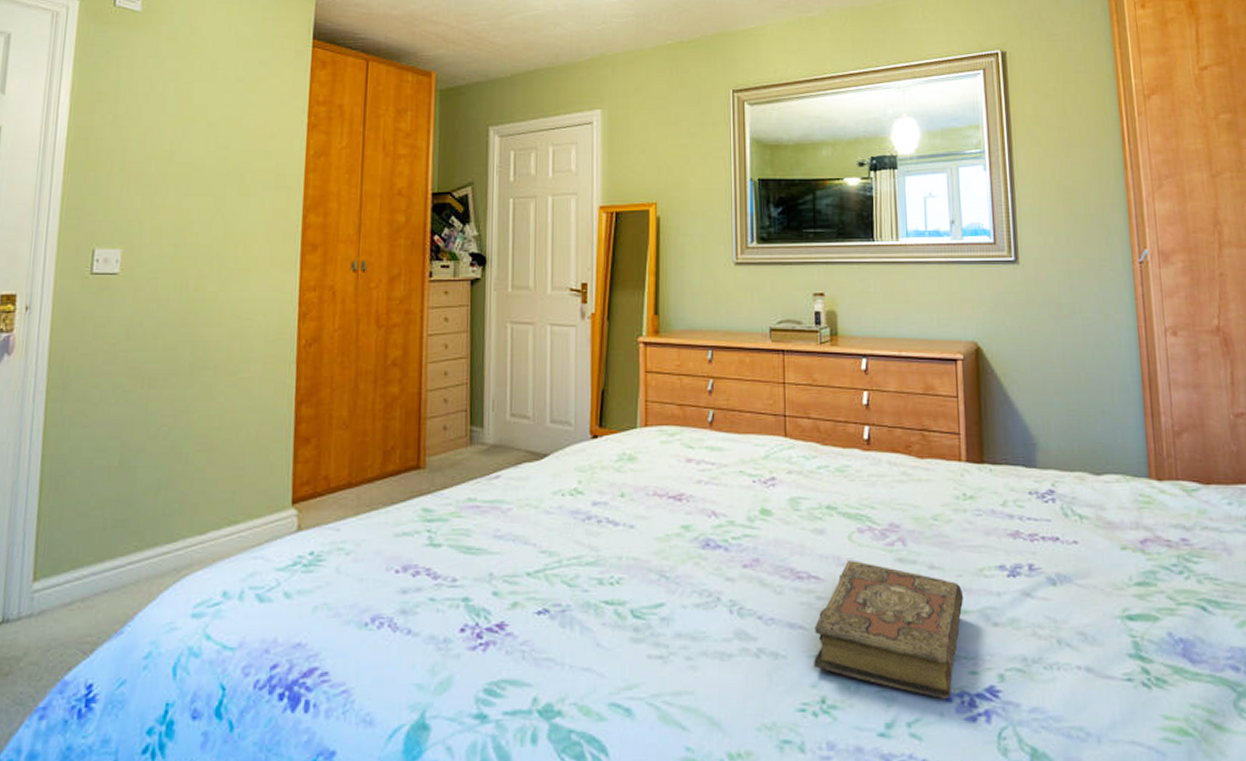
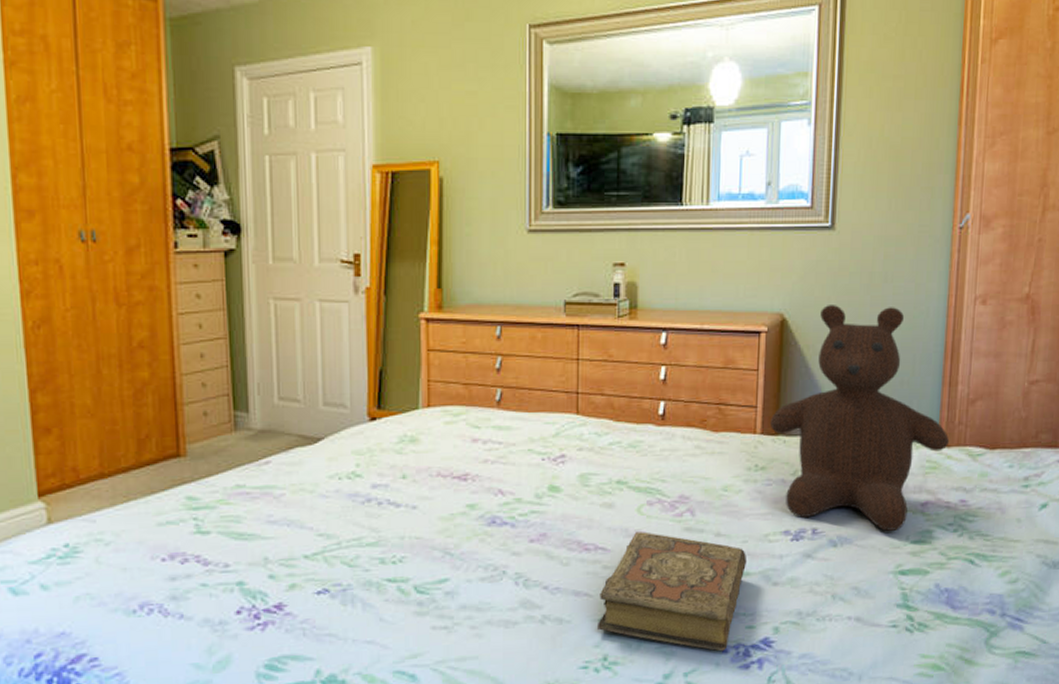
teddy bear: none [974,334,1161,571] -> present [769,305,950,532]

